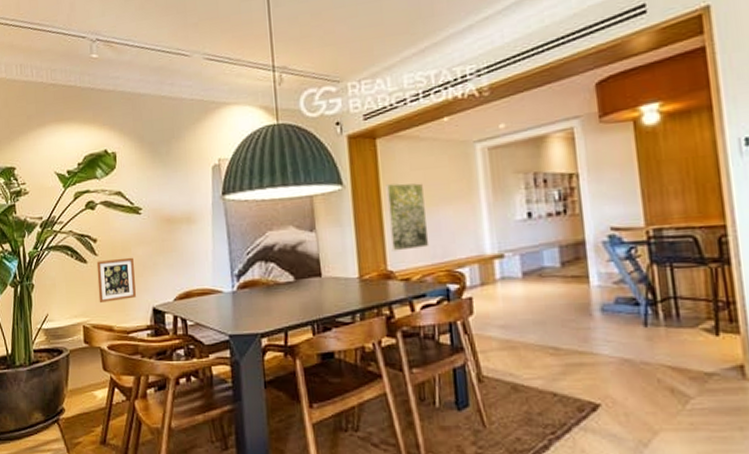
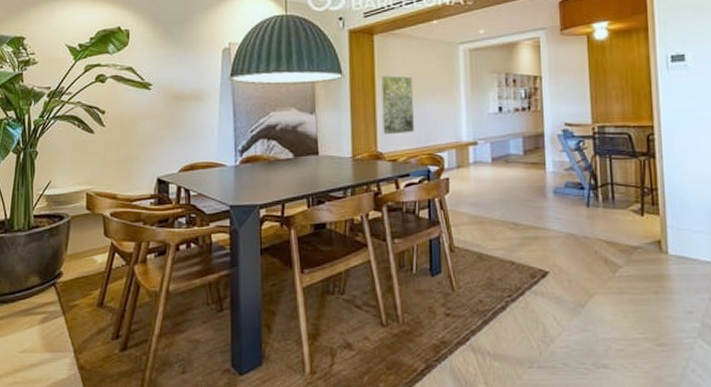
picture frame: present [96,257,136,304] -> none [103,130,141,173]

